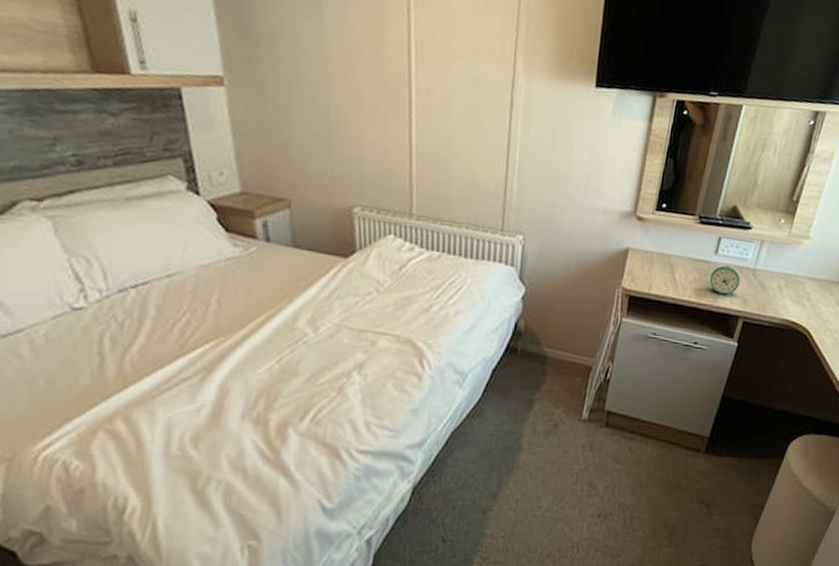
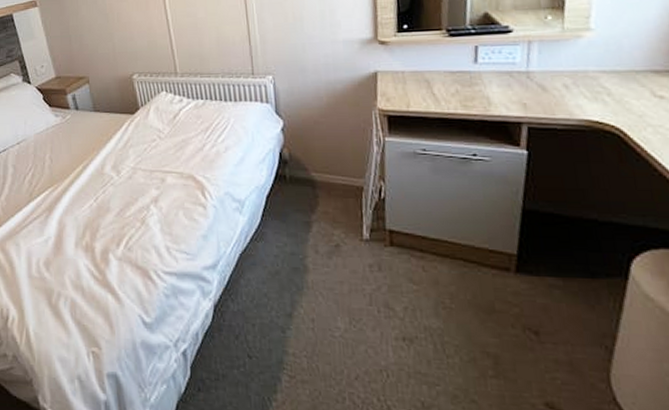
alarm clock: present [709,265,740,295] -> none [474,72,513,102]

